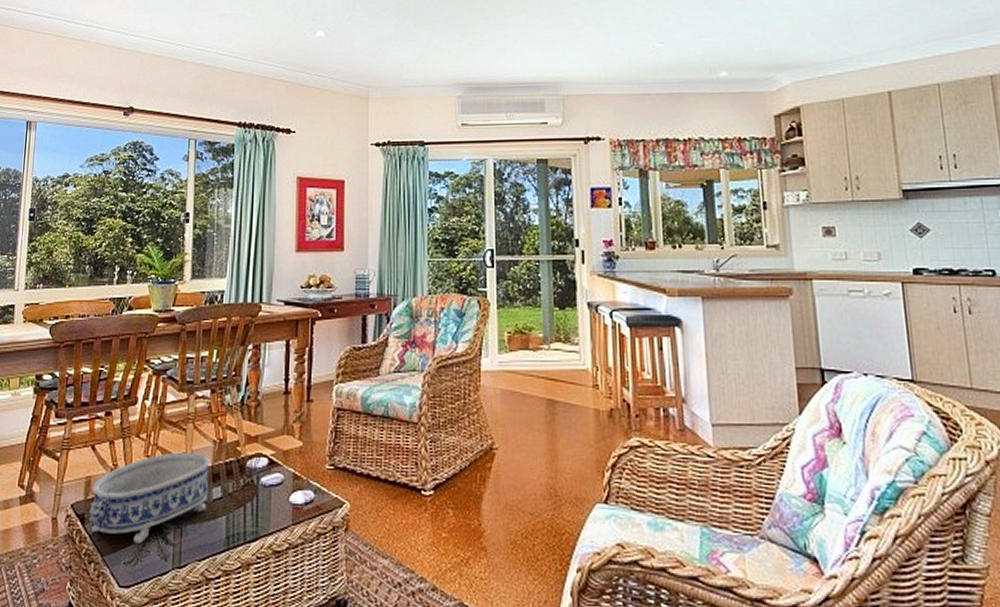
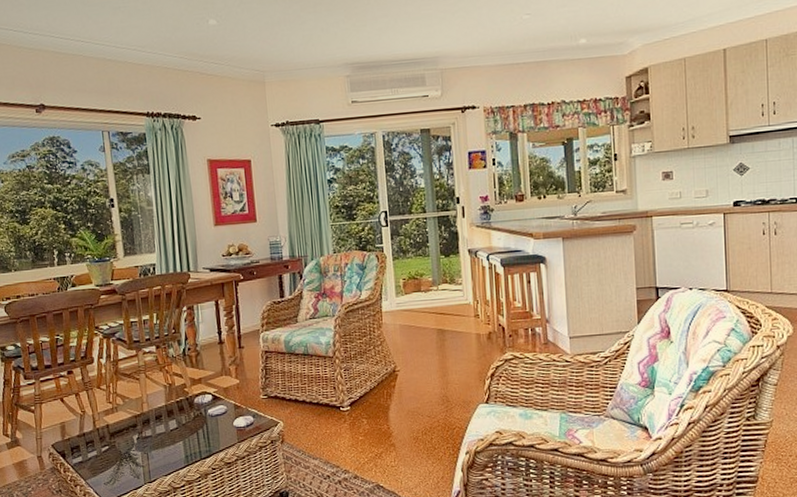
decorative bowl: present [89,452,210,544] -> none [67,396,166,468]

